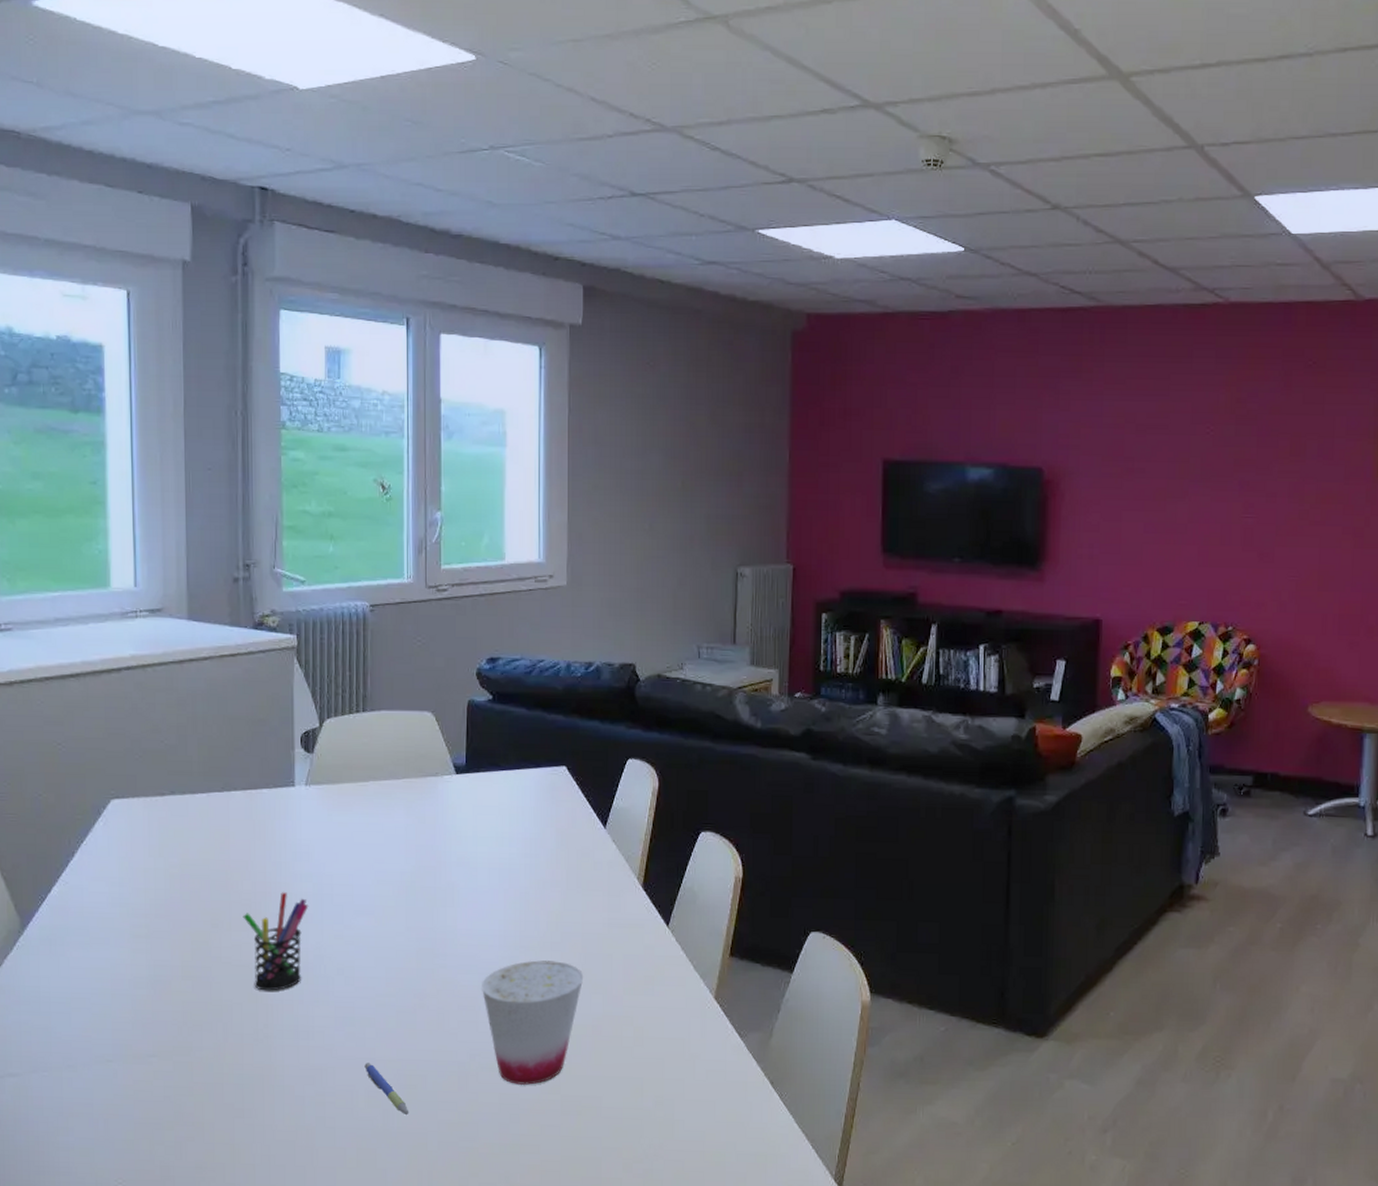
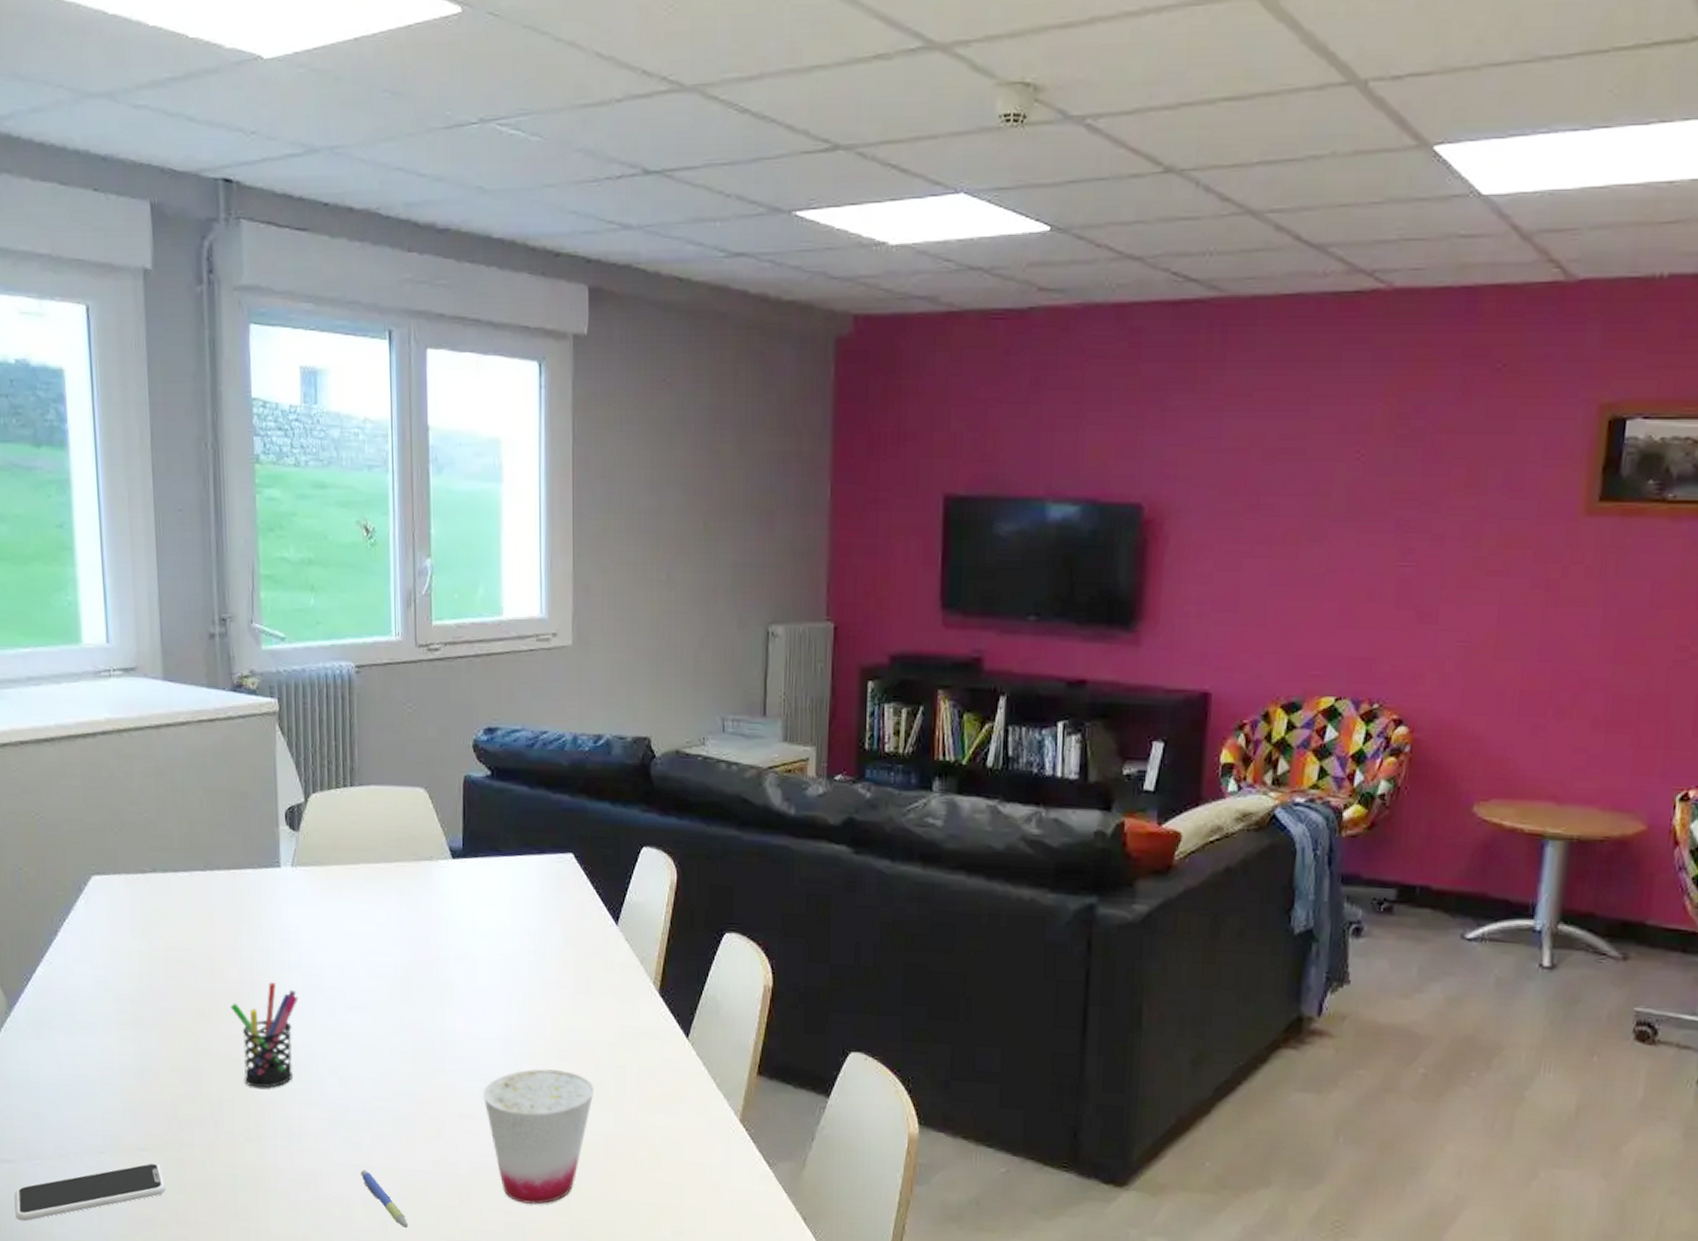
smartphone: none [19,1068,173,1133] -> present [14,1163,166,1222]

